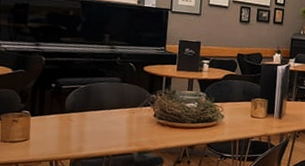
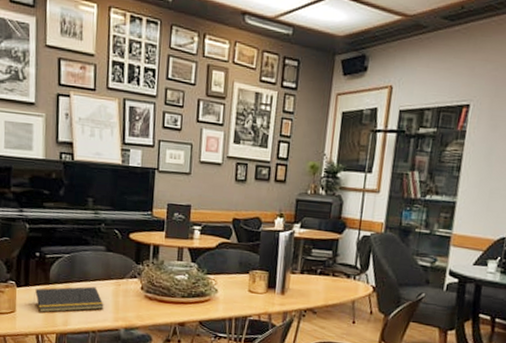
notepad: none [48,114,119,140] -> present [34,286,104,313]

